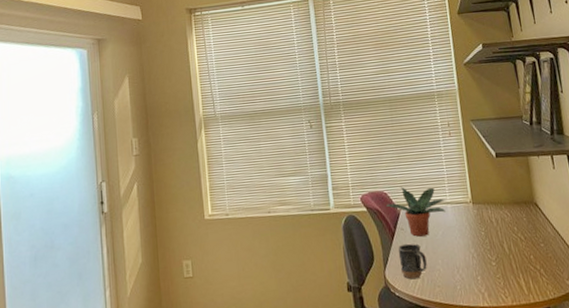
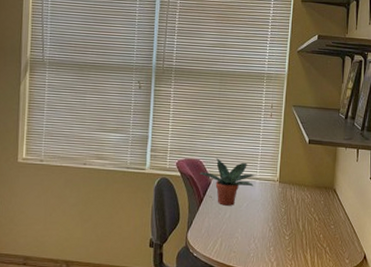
mug: present [398,243,427,279] -> none [202,210,228,242]

